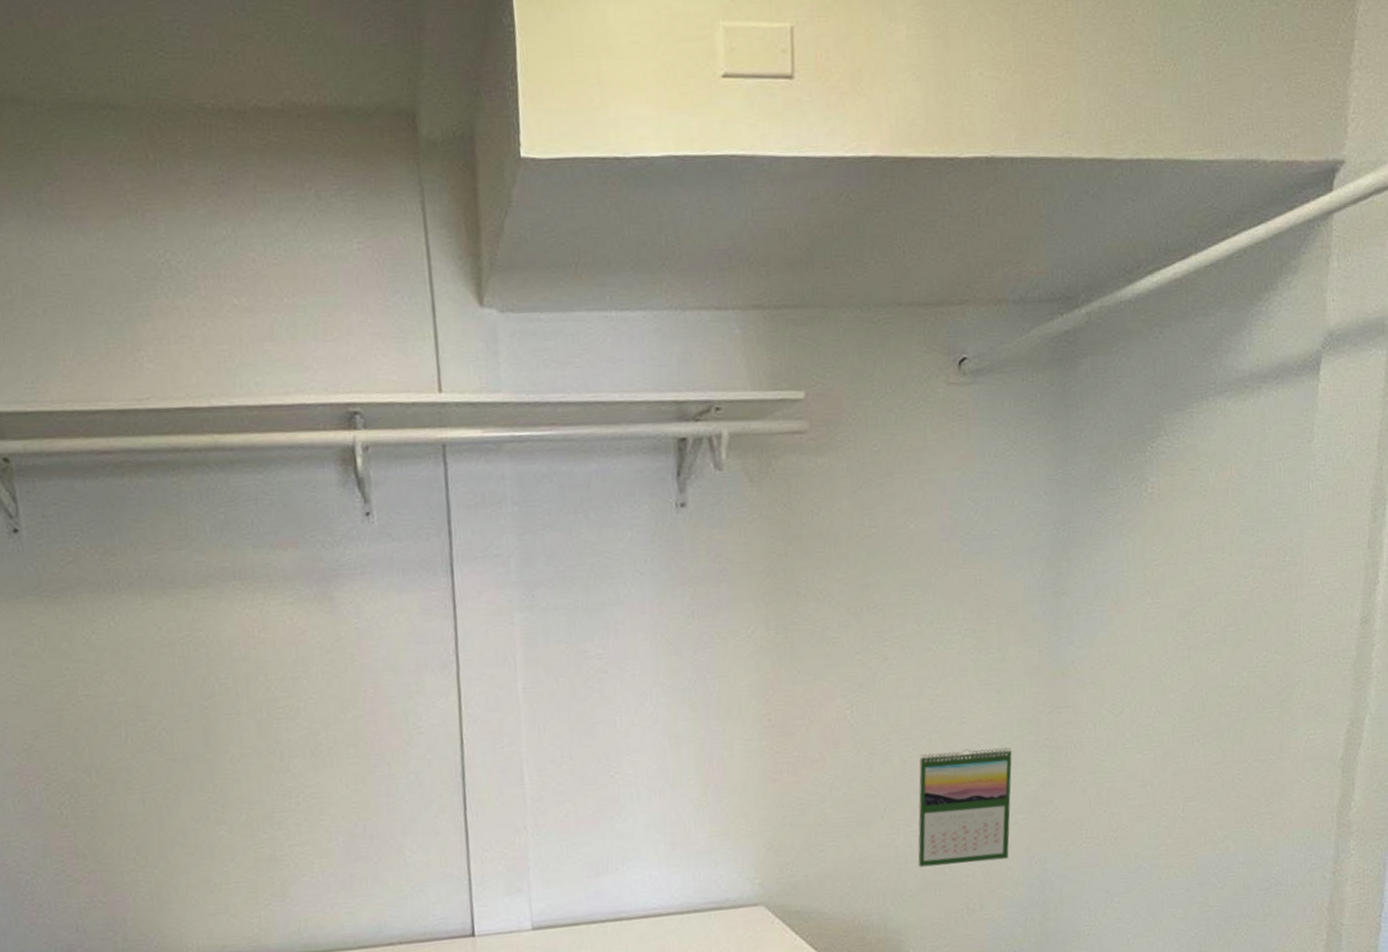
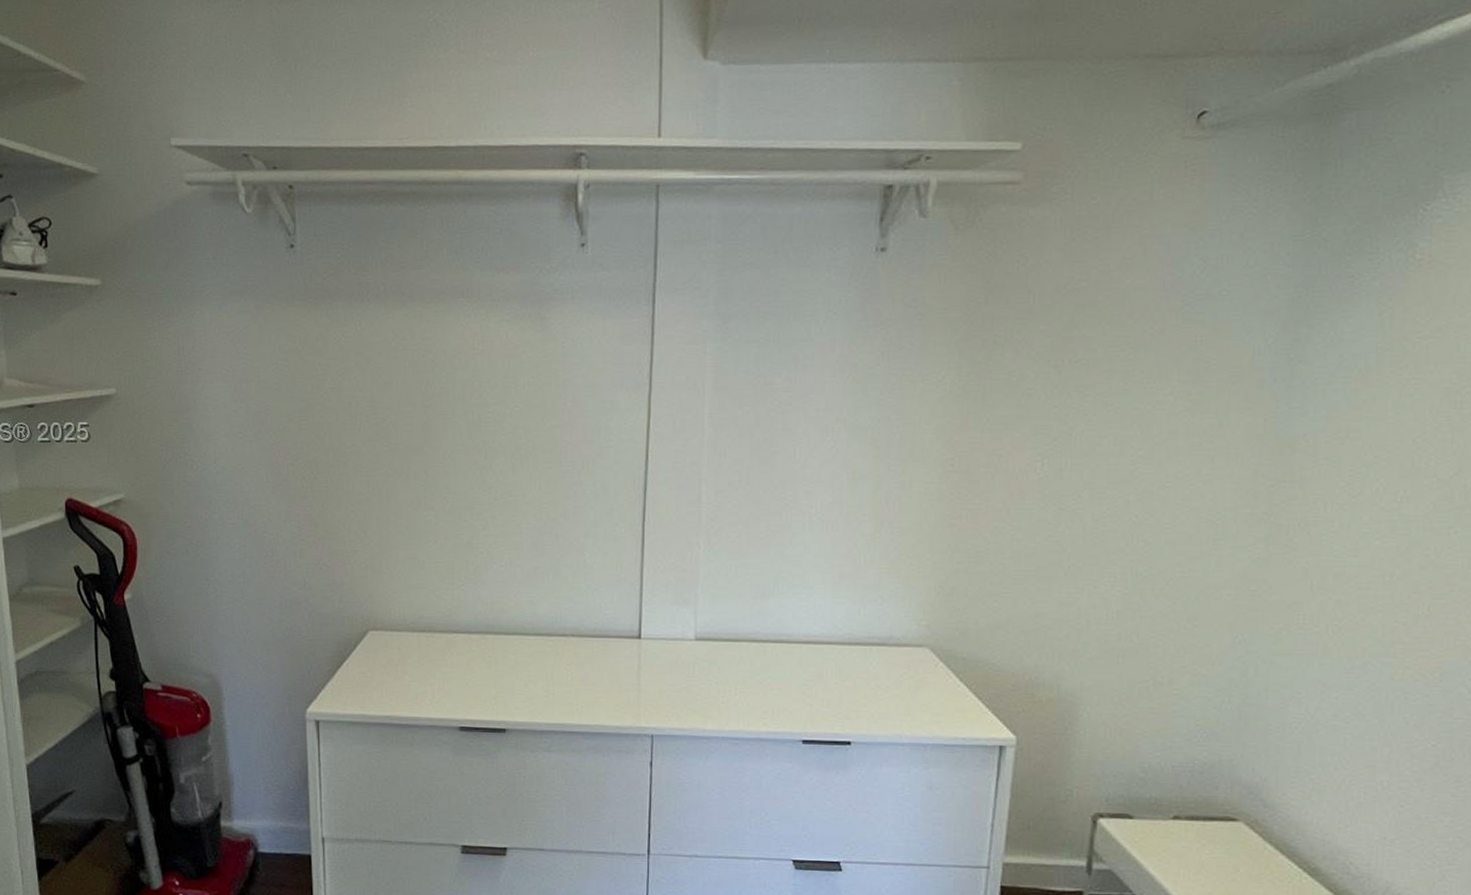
calendar: present [917,747,1012,868] -> none [1101,513,1222,634]

